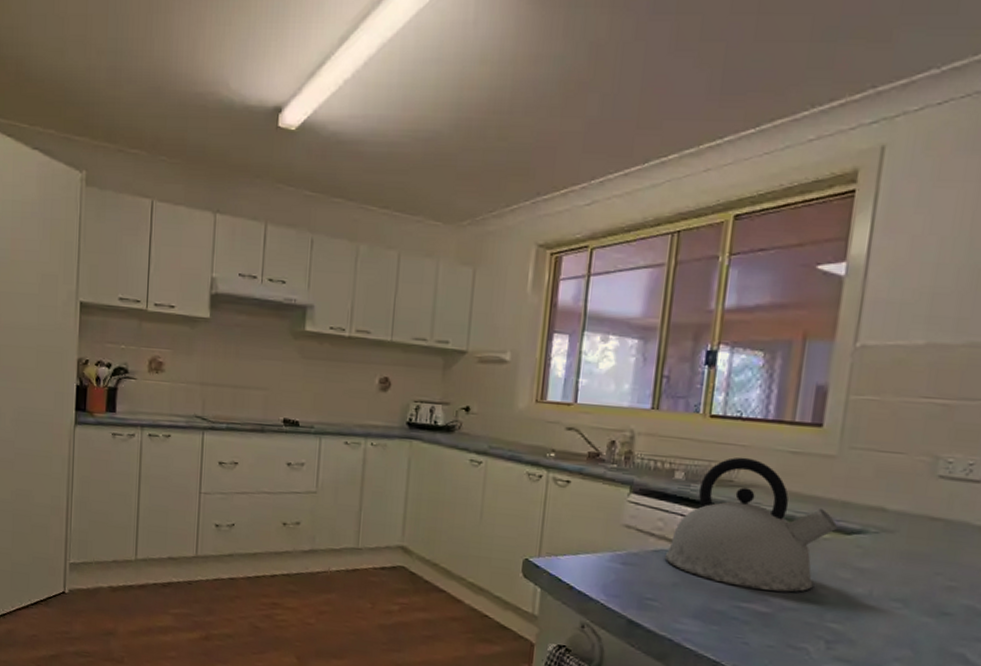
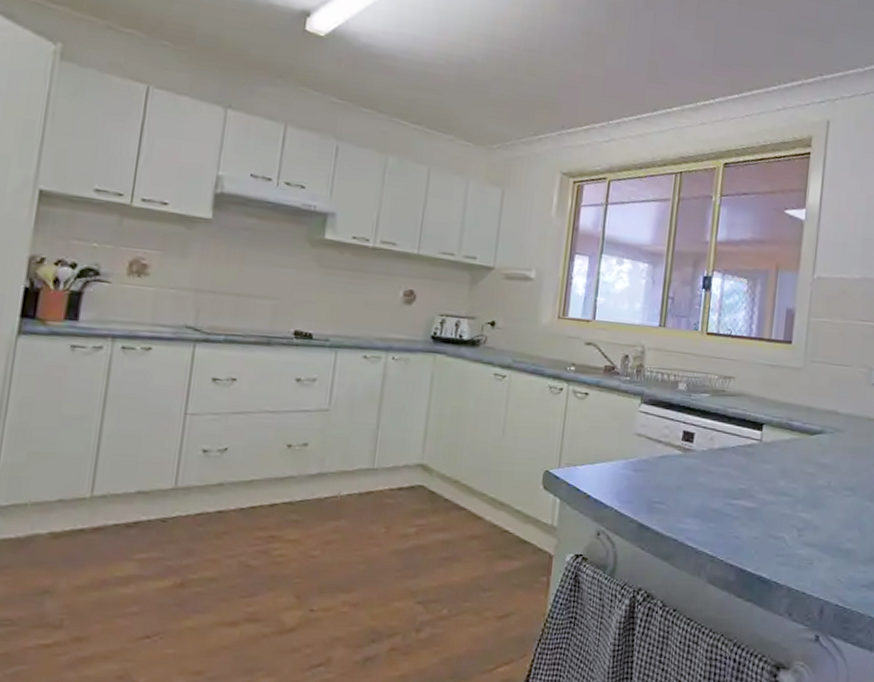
kettle: present [664,457,838,593] -> none [670,369,805,488]

